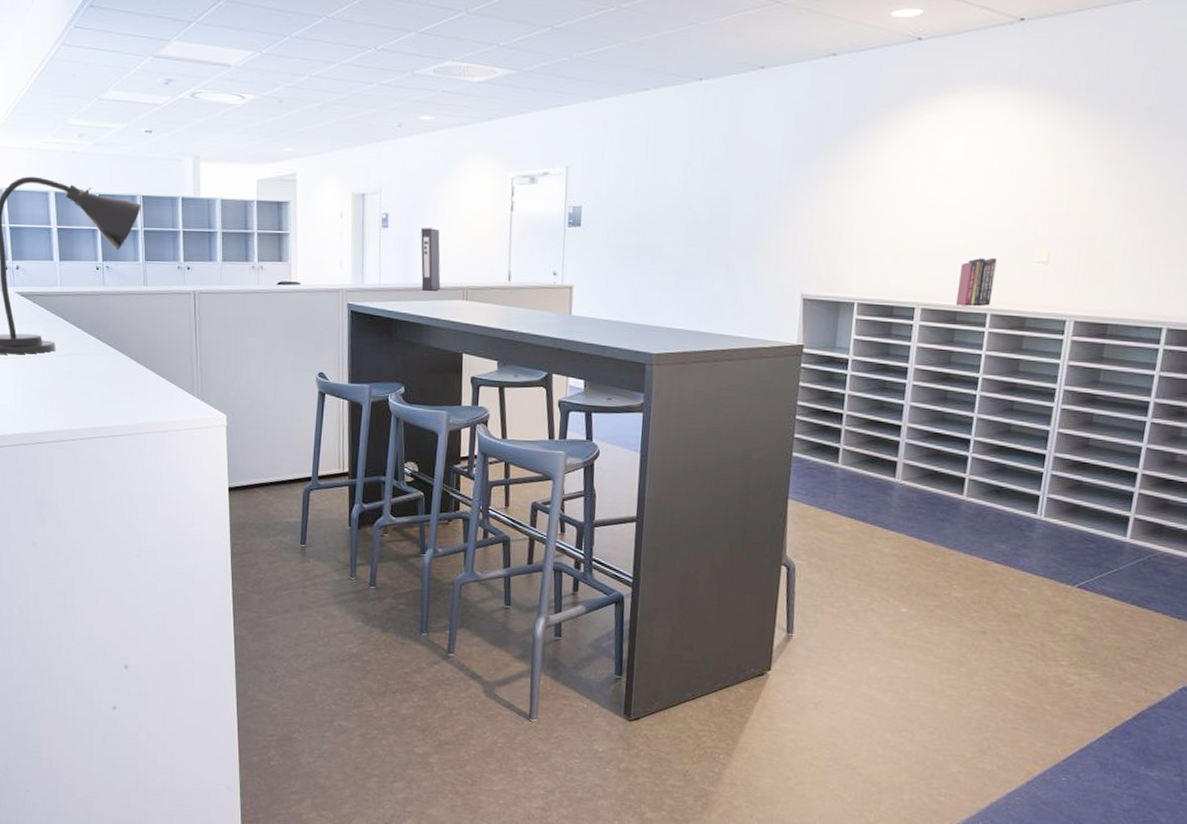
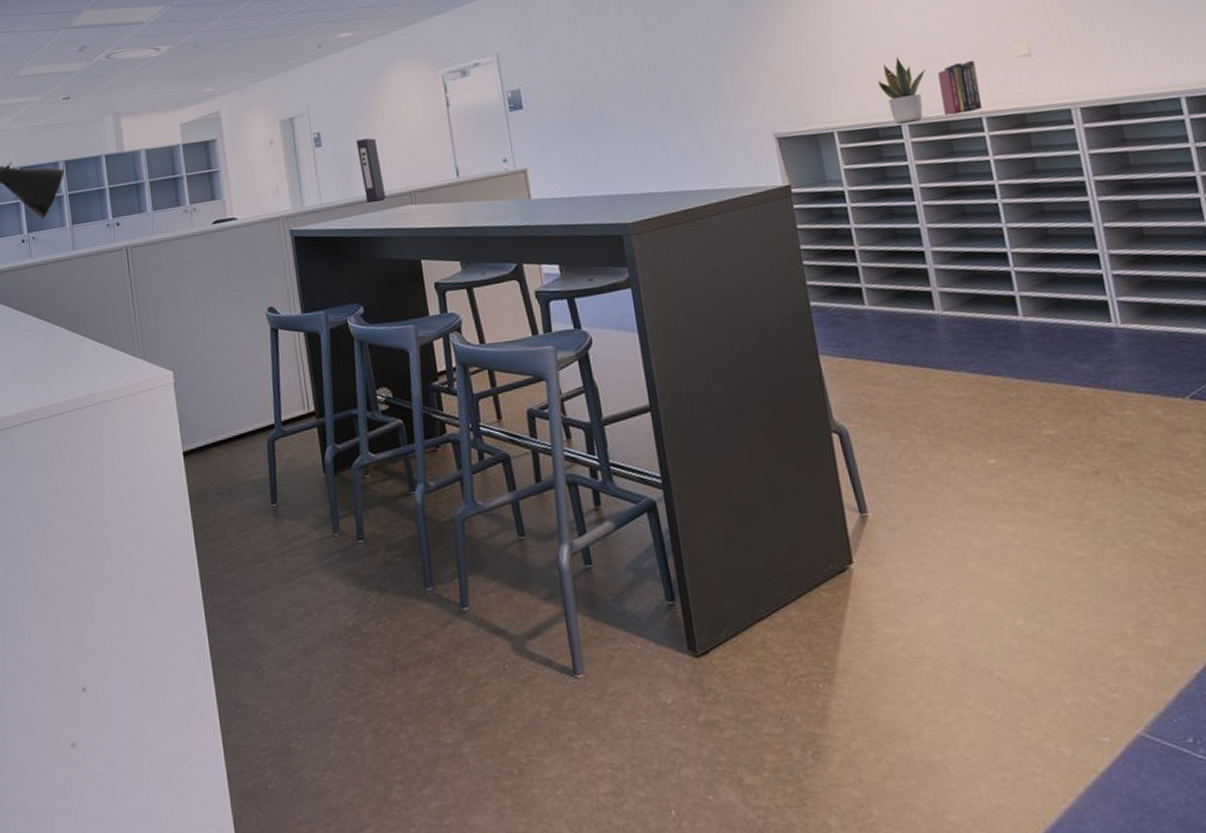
potted plant: none [906,241,952,307] -> present [877,56,926,124]

